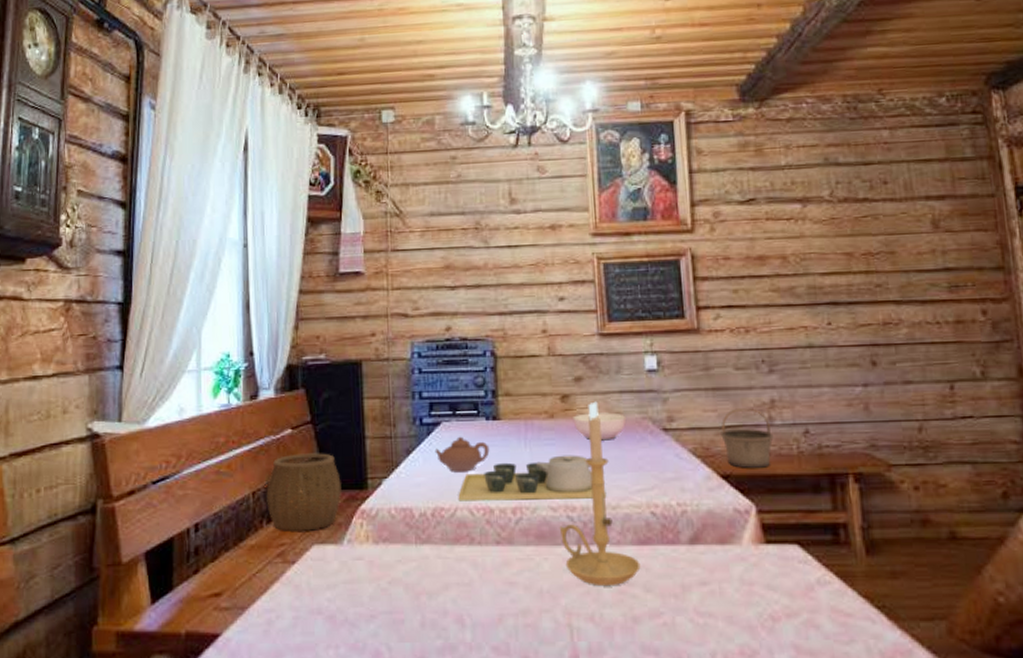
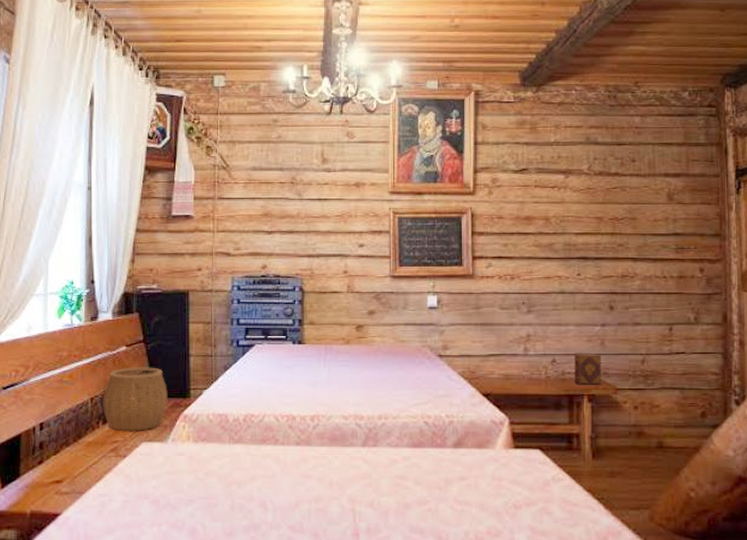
teapot: present [435,436,490,472] -> none [248,356,295,386]
tea set: present [458,455,607,501] -> none [266,374,389,410]
candle holder: present [559,401,641,587] -> none [349,331,413,480]
bowl: present [573,412,627,441] -> none [365,341,409,363]
basket: present [721,408,774,468] -> none [485,341,527,388]
diary: none [832,420,869,461] -> present [574,353,602,385]

